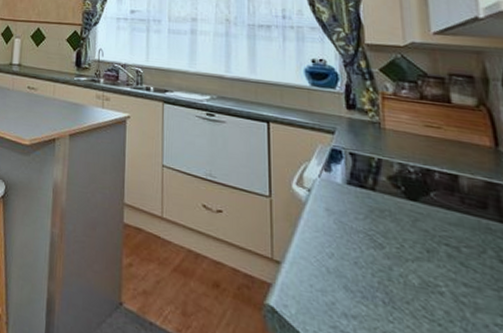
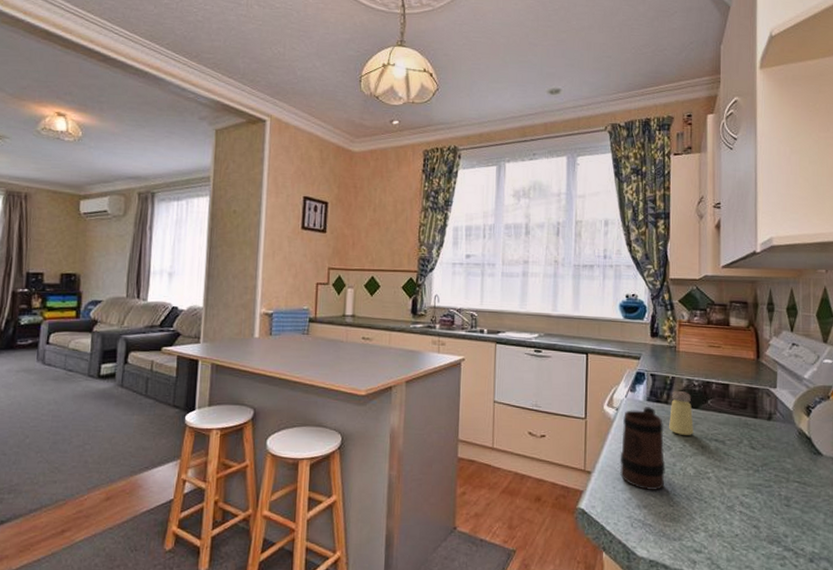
mug: none [316,191,379,299] -> present [619,407,666,490]
saltshaker: none [378,175,414,235] -> present [669,390,694,436]

